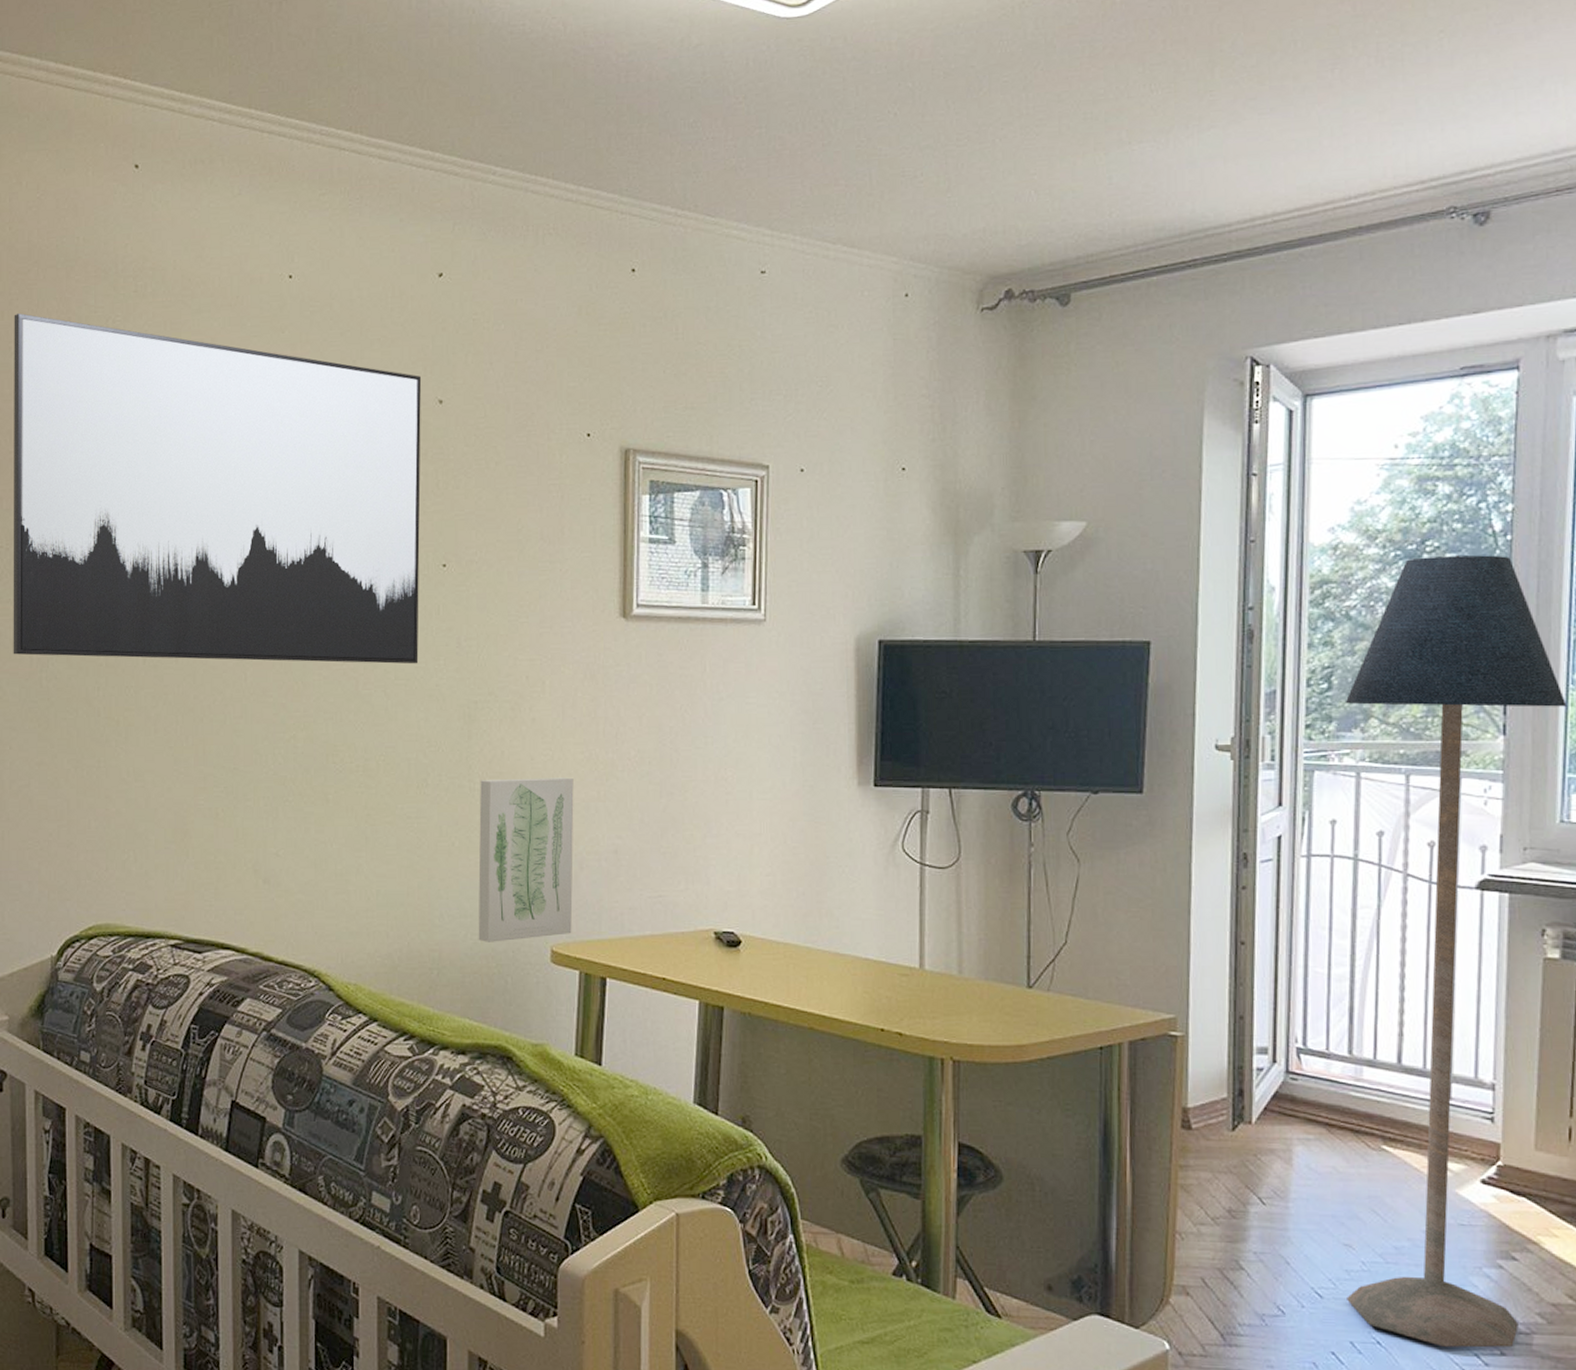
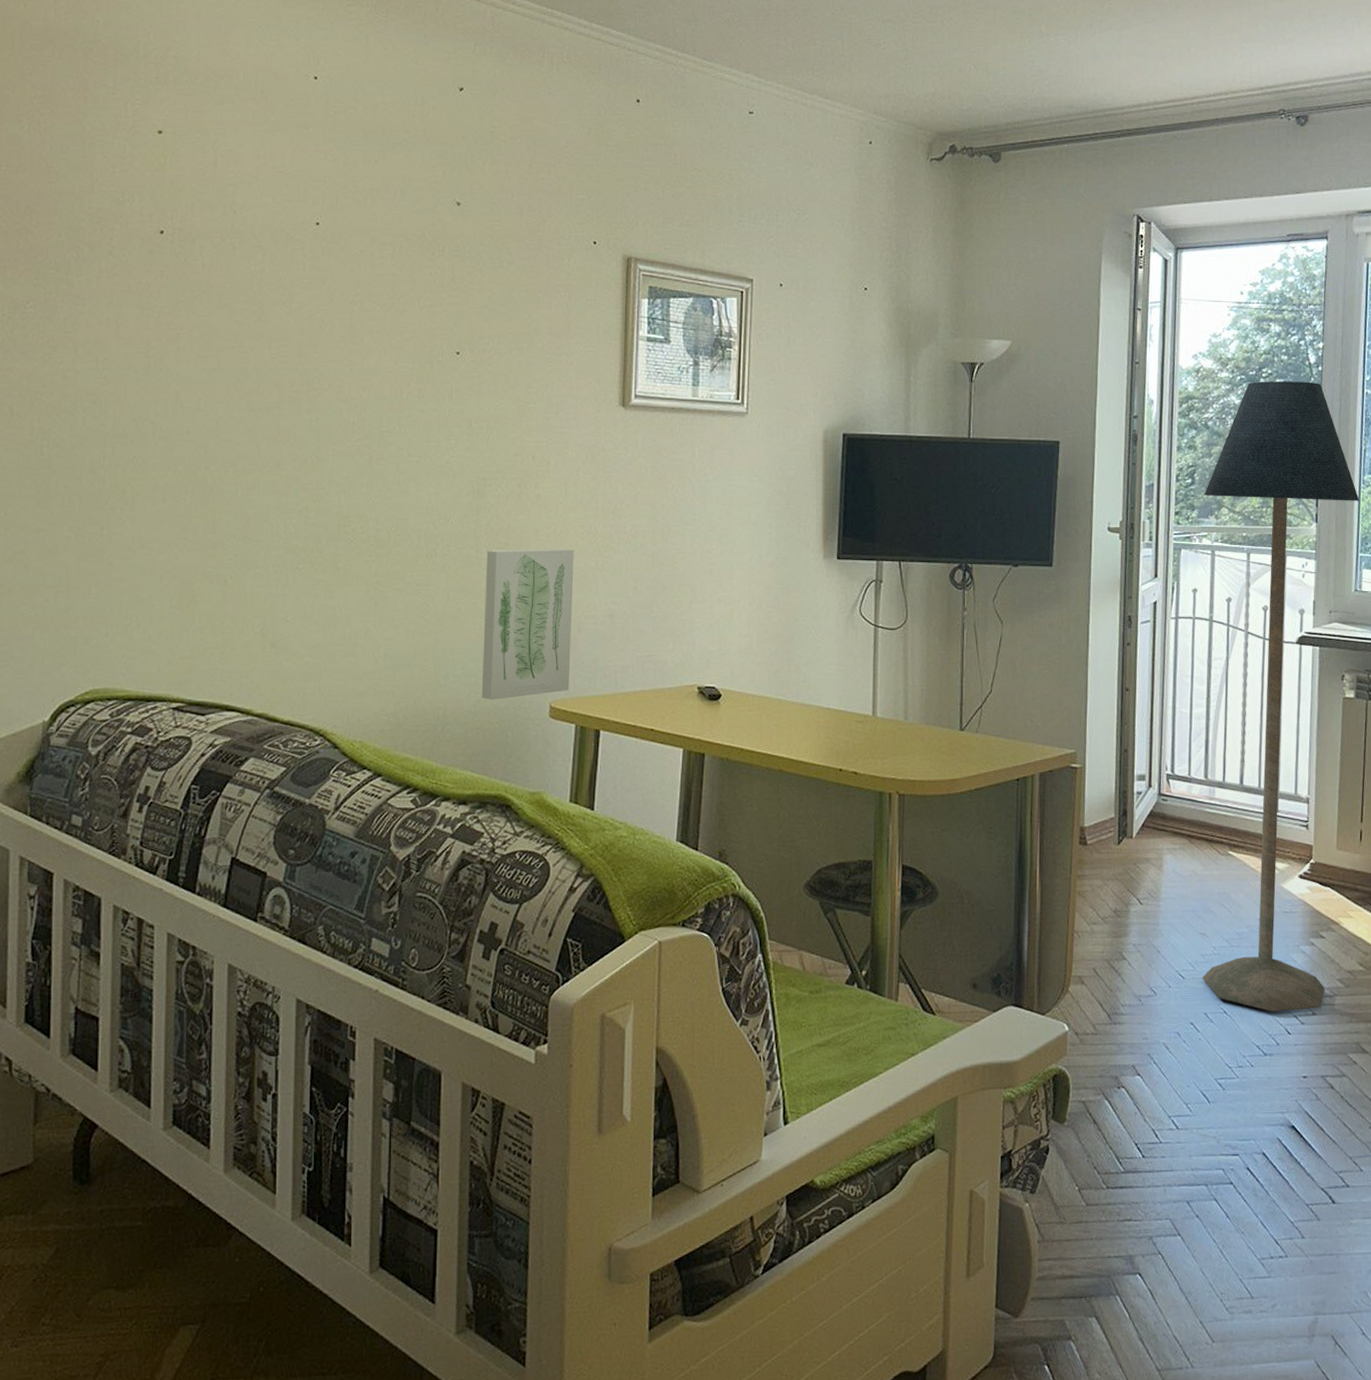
wall art: present [13,313,422,664] -> none [12,88,441,443]

